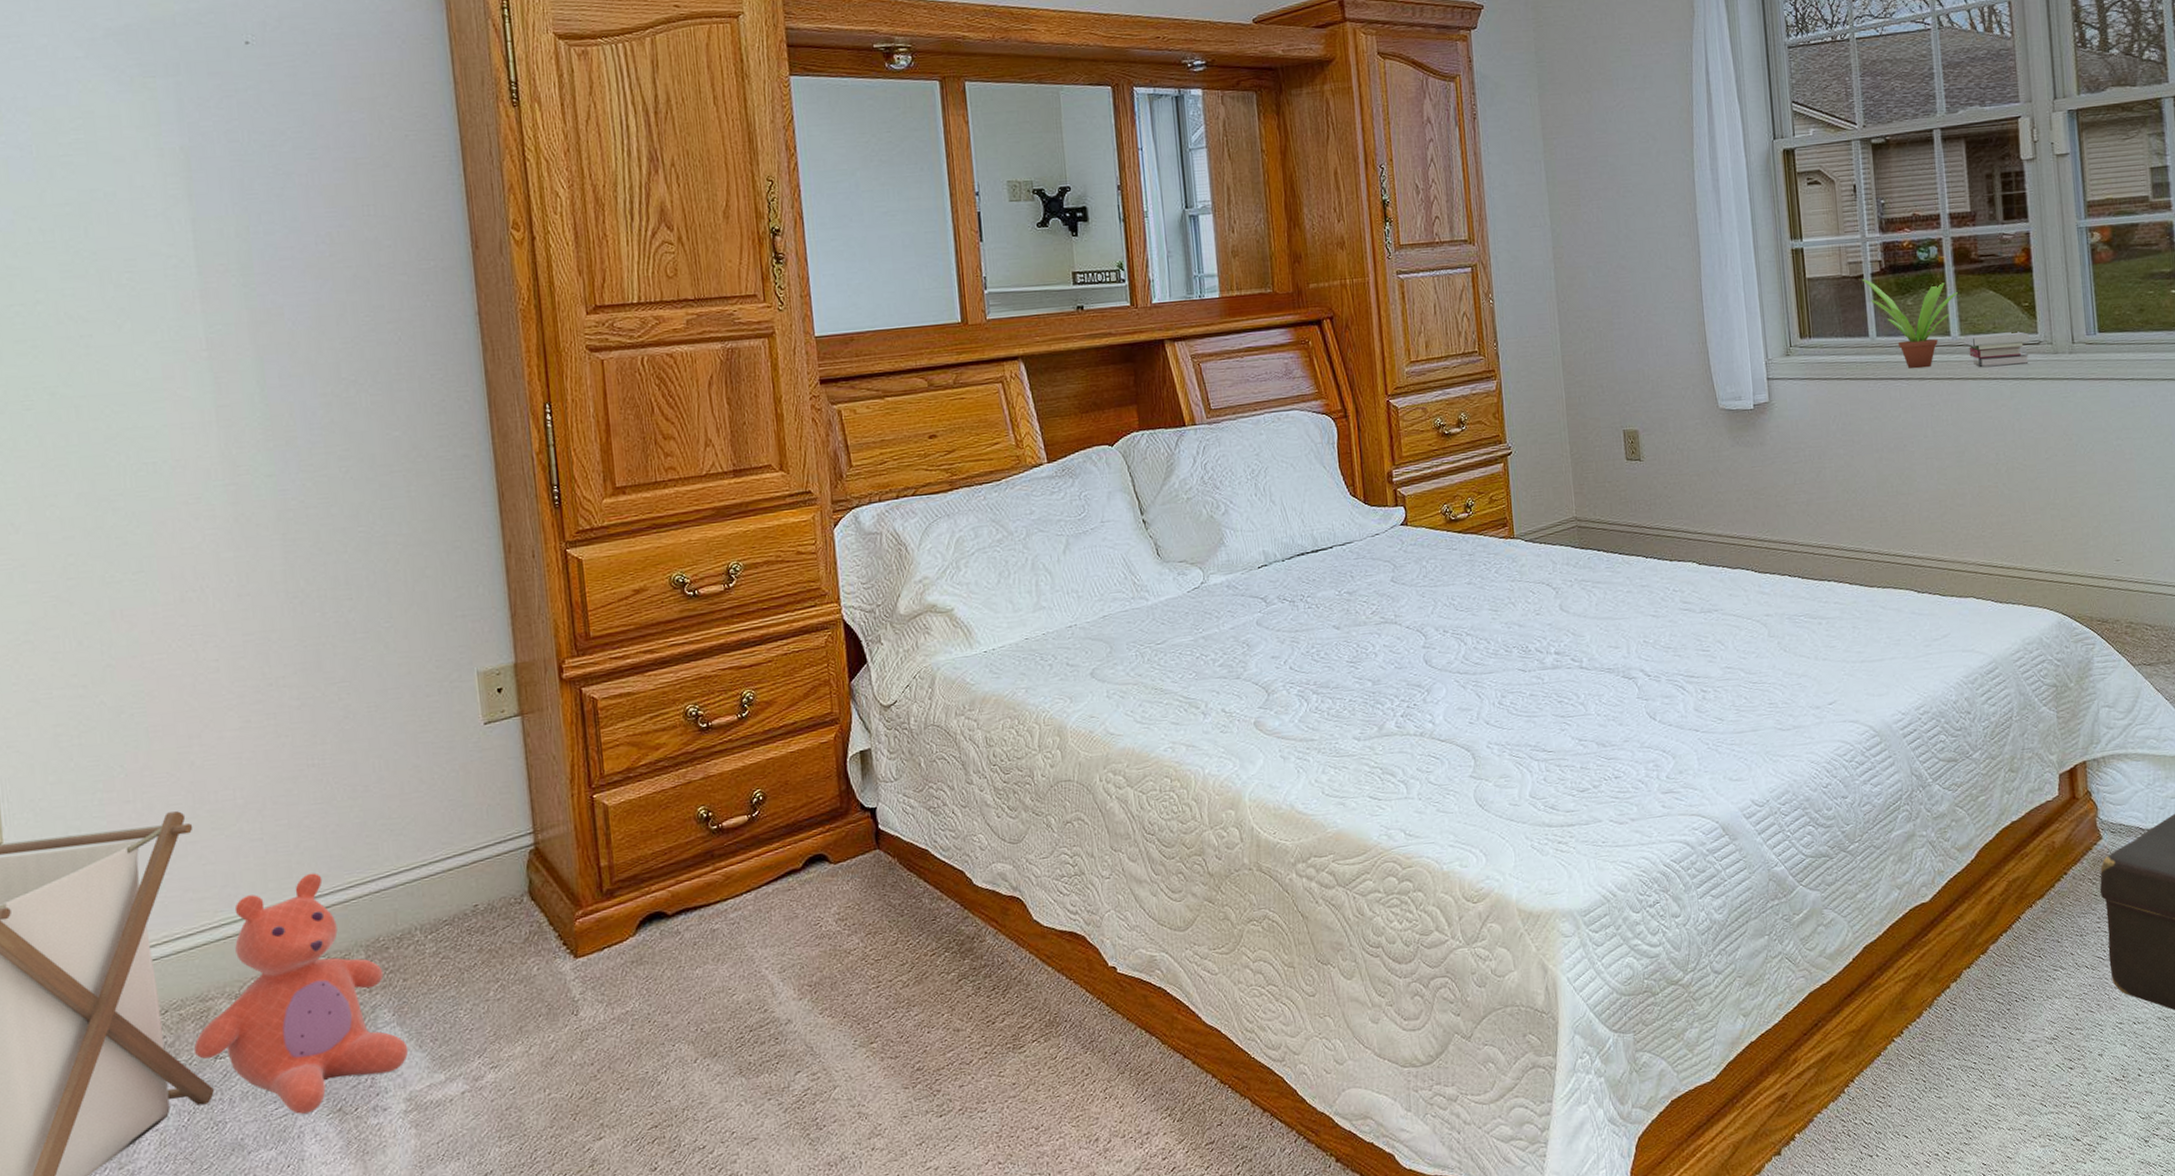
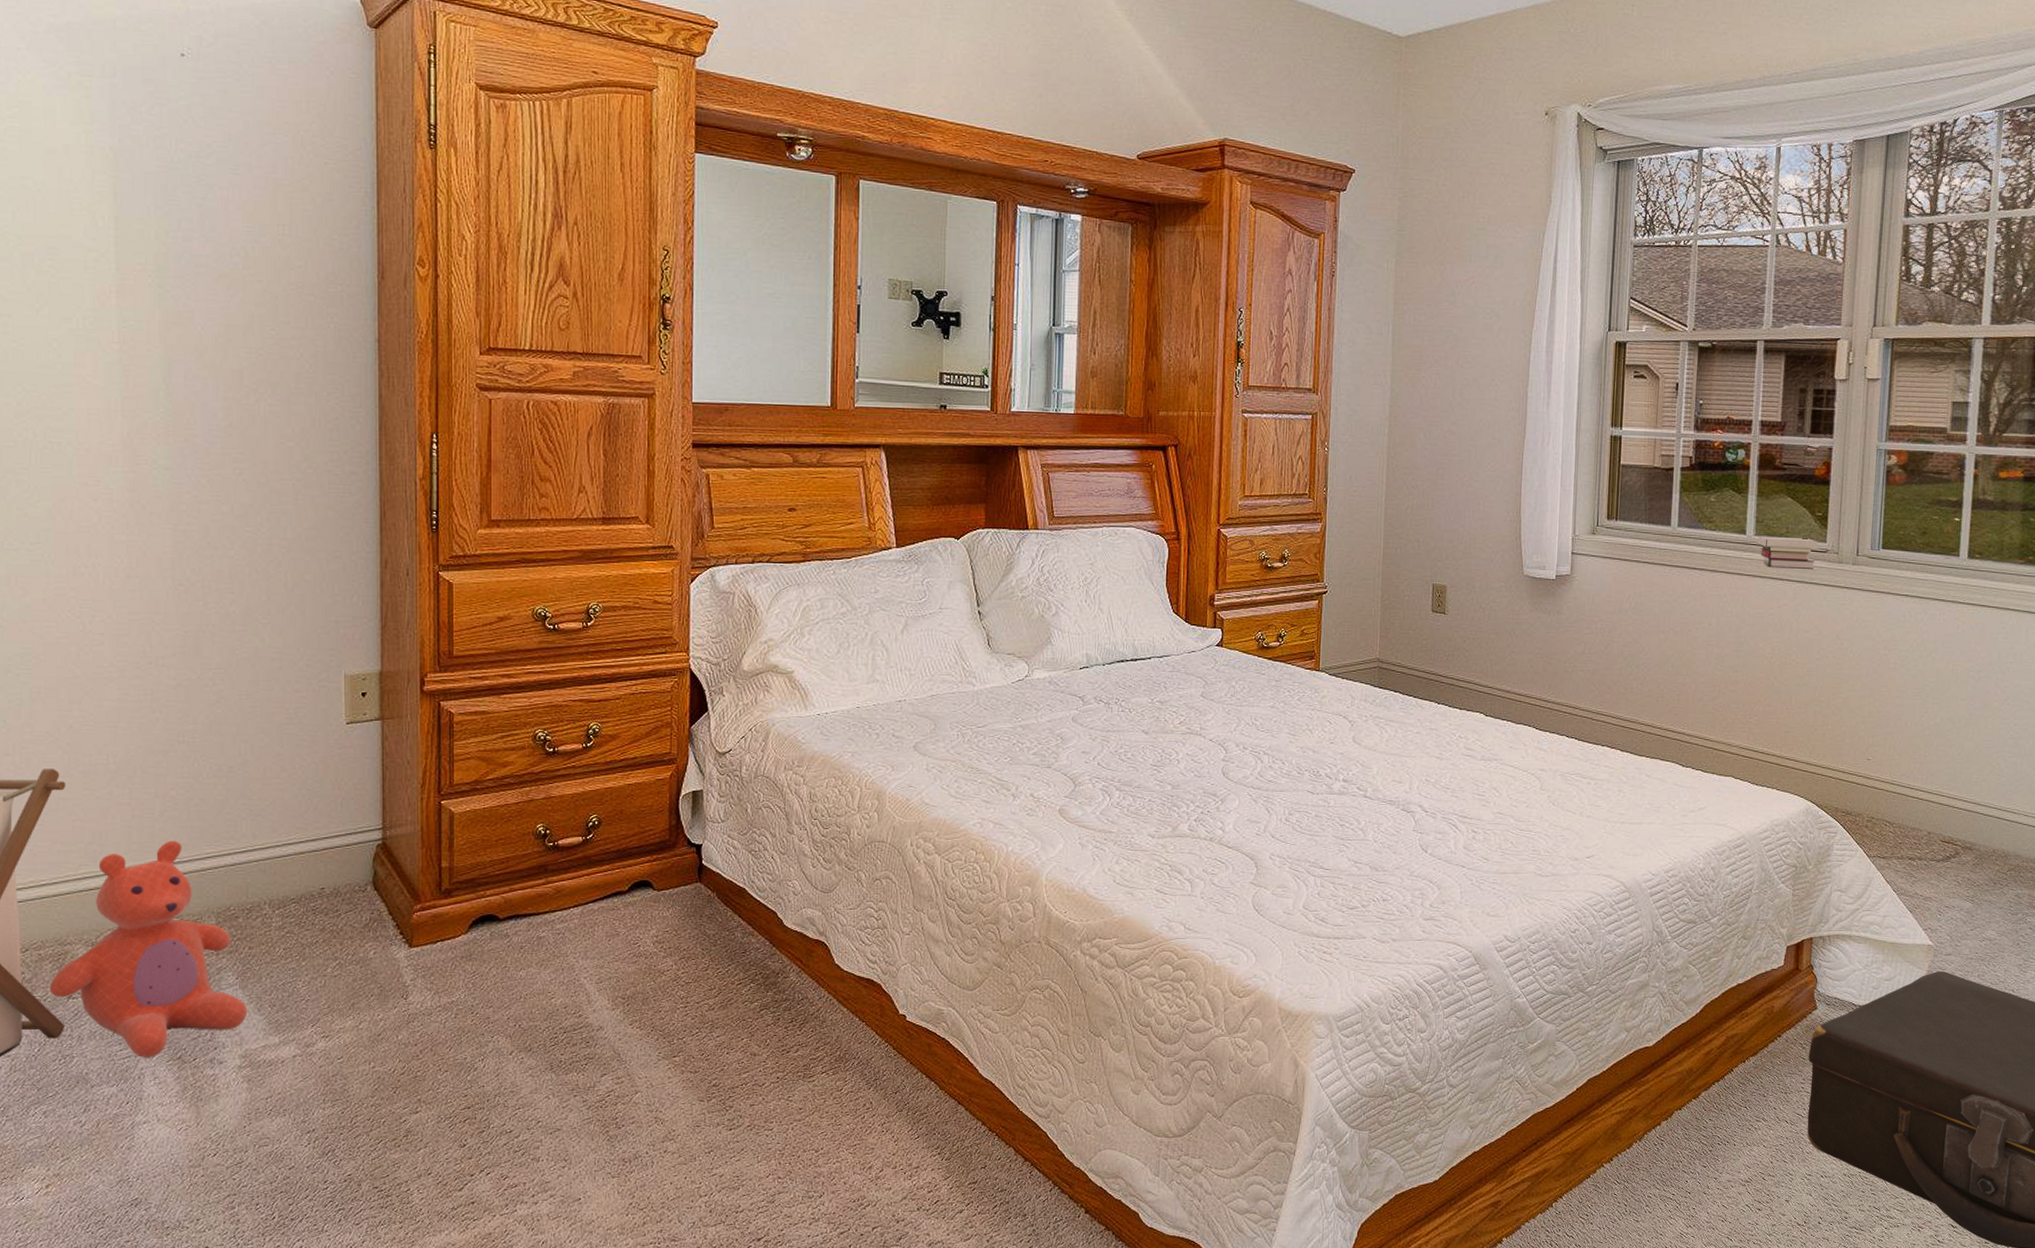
potted plant: present [1861,279,1958,369] -> none [1671,472,1758,562]

